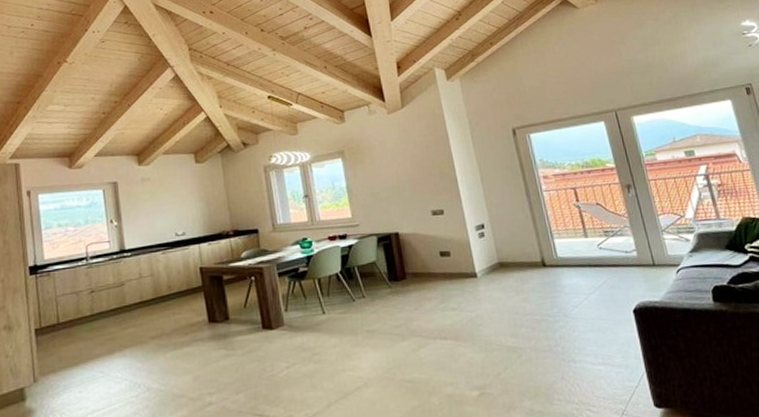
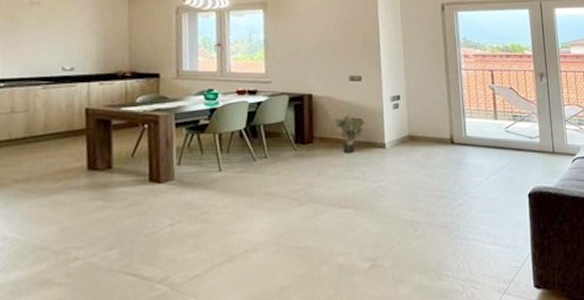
potted plant: none [422,249,454,287] -> present [333,116,365,154]

